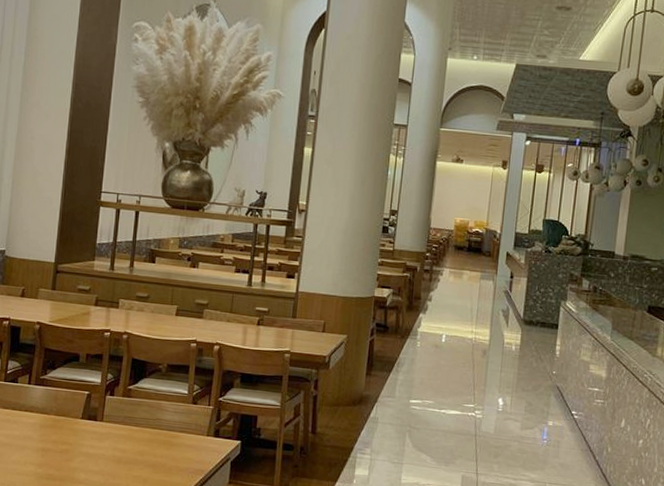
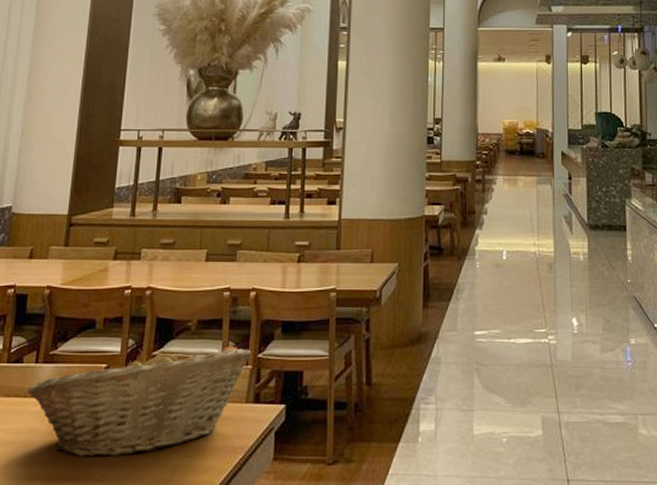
fruit basket: none [22,382,214,466] -> present [27,346,252,457]

